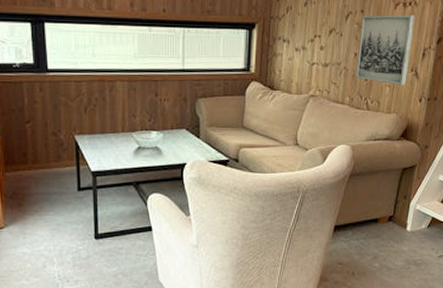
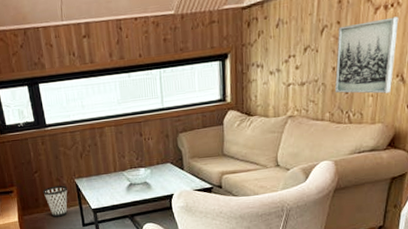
wastebasket: none [34,140,64,177] -> present [43,185,68,218]

